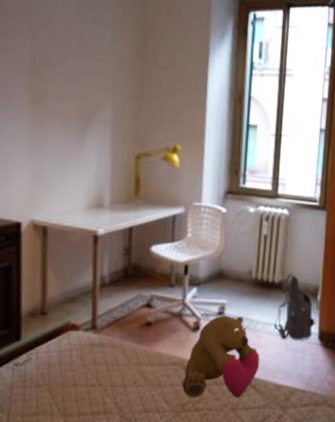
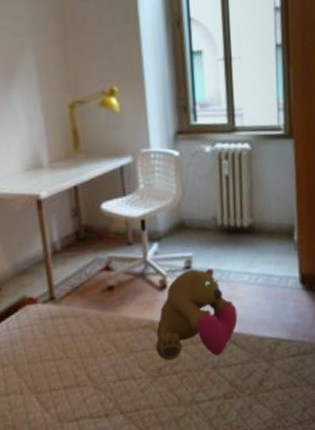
shoulder bag: present [273,274,315,339] -> none [248,215,295,287]

